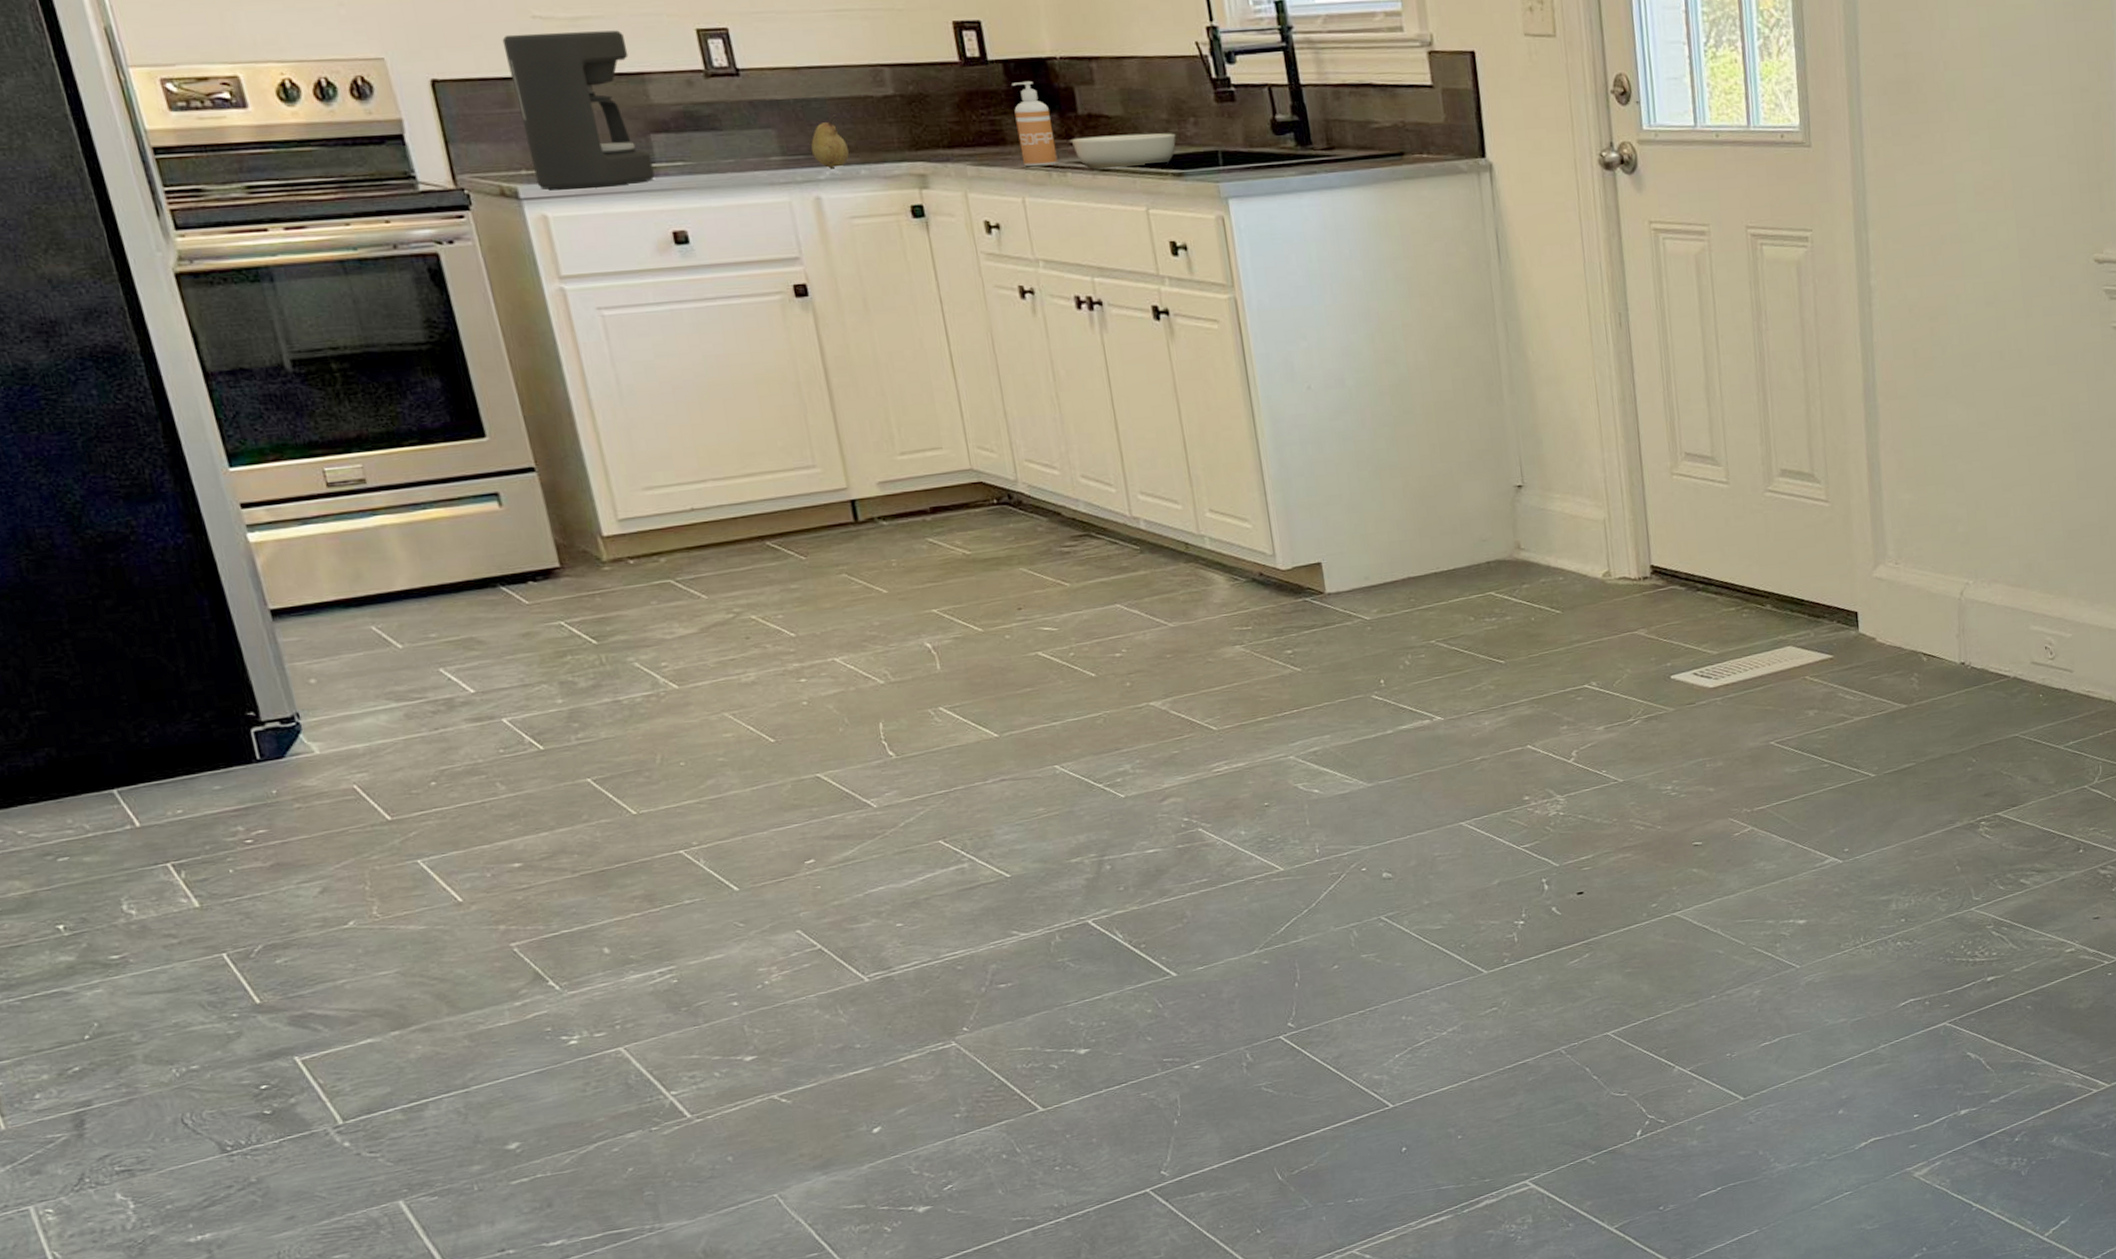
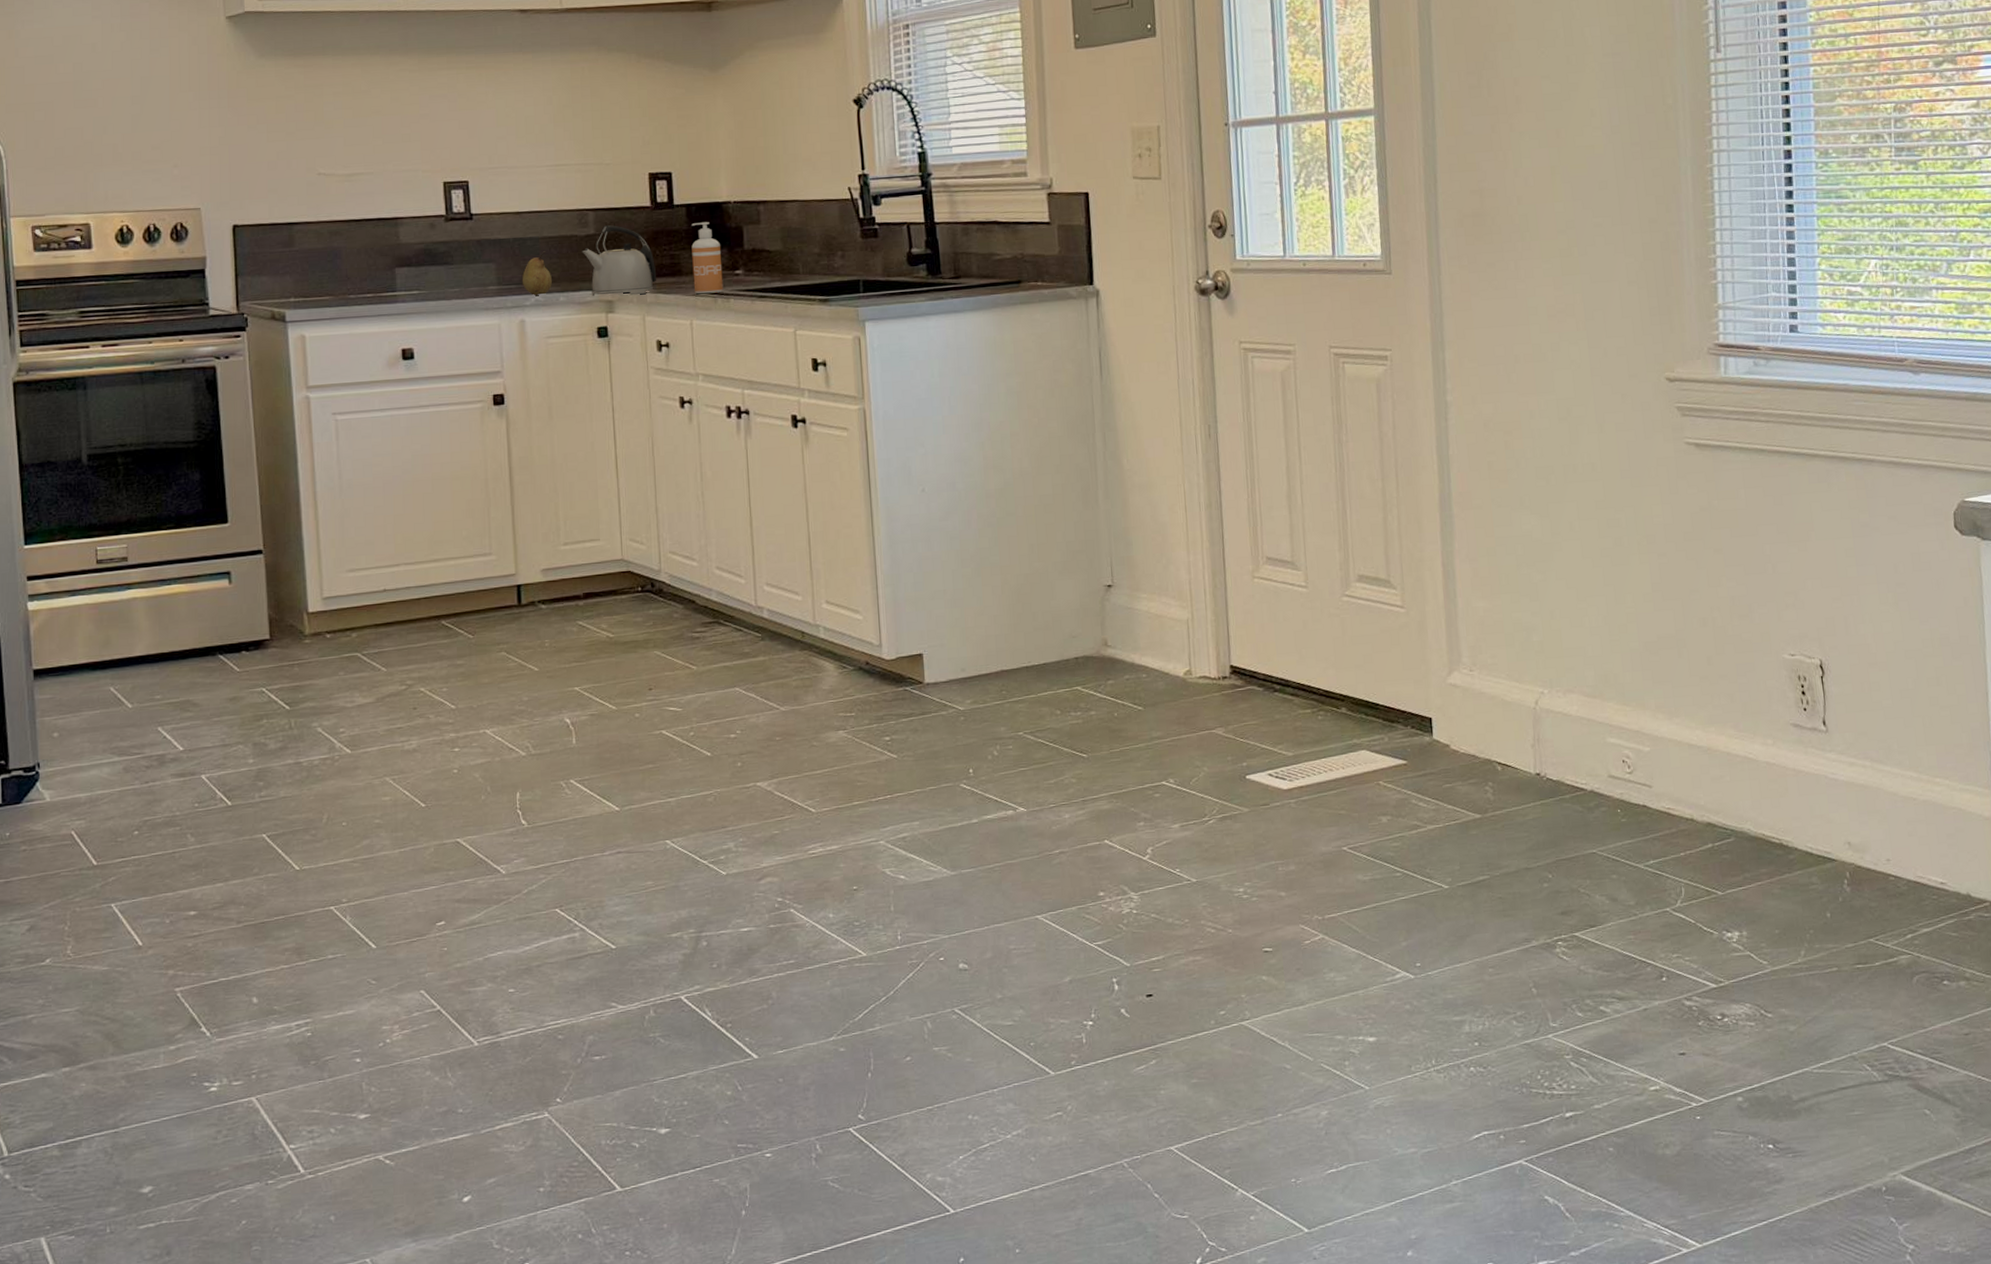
coffee maker: present [502,30,655,190] -> none [292,184,394,314]
kettle: none [881,83,977,169] -> present [582,224,657,296]
bowl: present [1070,133,1176,171] -> none [736,264,825,298]

